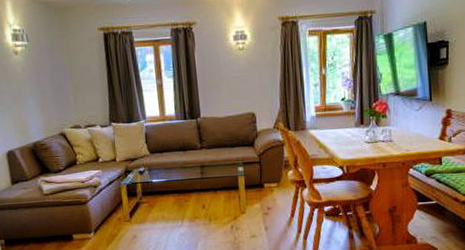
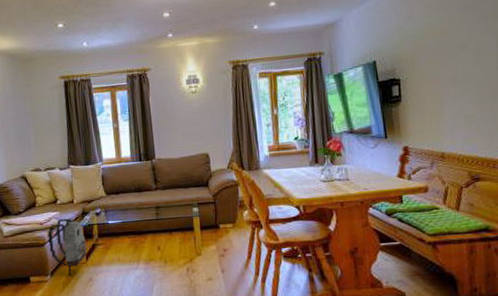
backpack: none [90,176,131,233] -> present [47,218,87,275]

